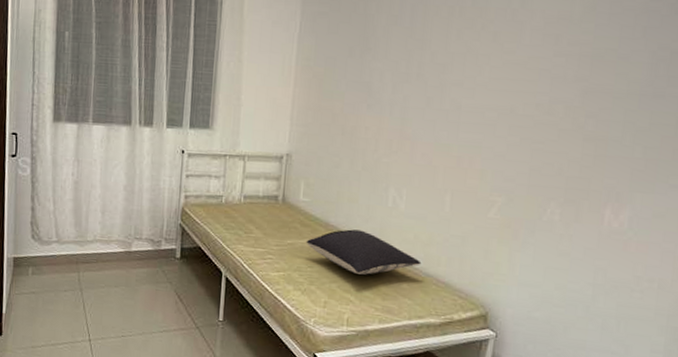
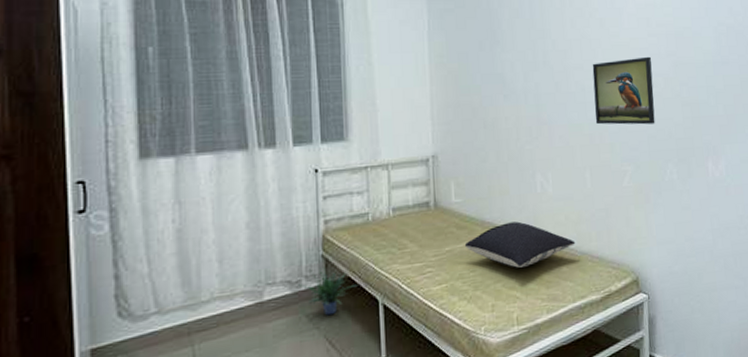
potted plant: none [159,233,206,275] -> present [298,267,358,316]
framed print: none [467,79,554,156] -> present [592,56,655,125]

